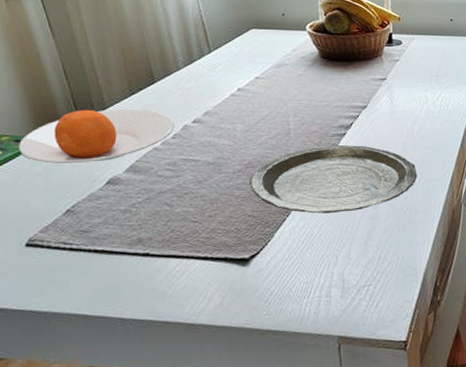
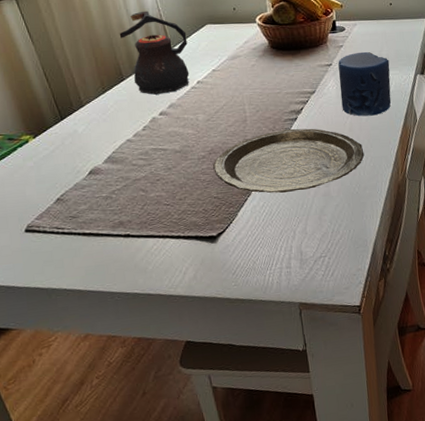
plate: present [19,108,174,165] -> none [12,104,144,159]
teapot: none [153,10,229,100] -> present [119,11,190,95]
candle: none [393,67,449,135] -> present [338,51,391,116]

